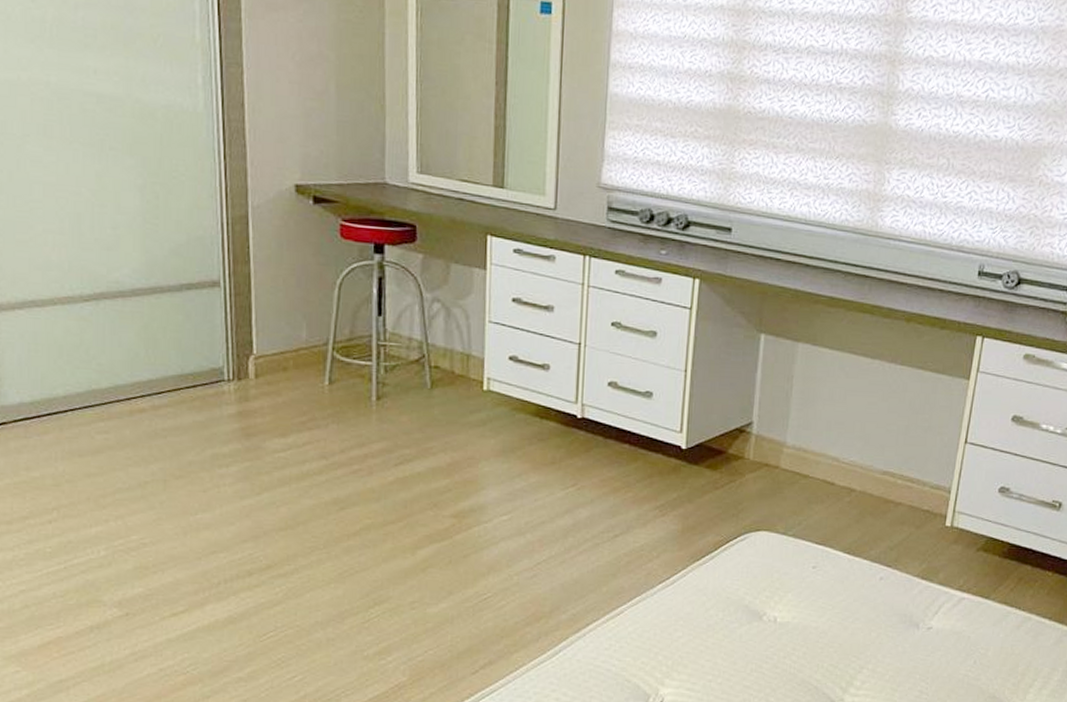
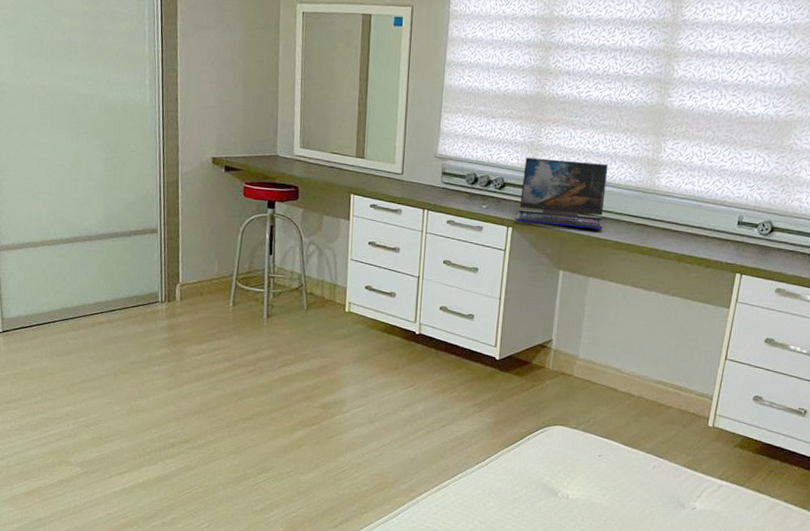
laptop: none [702,189,820,282] -> present [514,157,609,229]

